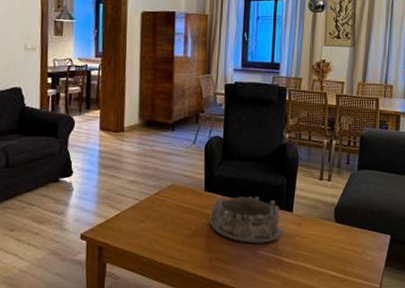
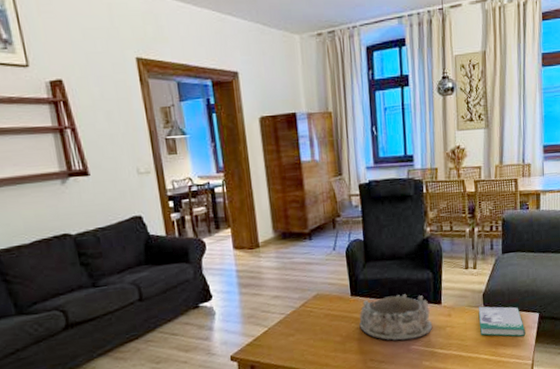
book: none [328,220,376,258] -> present [478,306,526,337]

